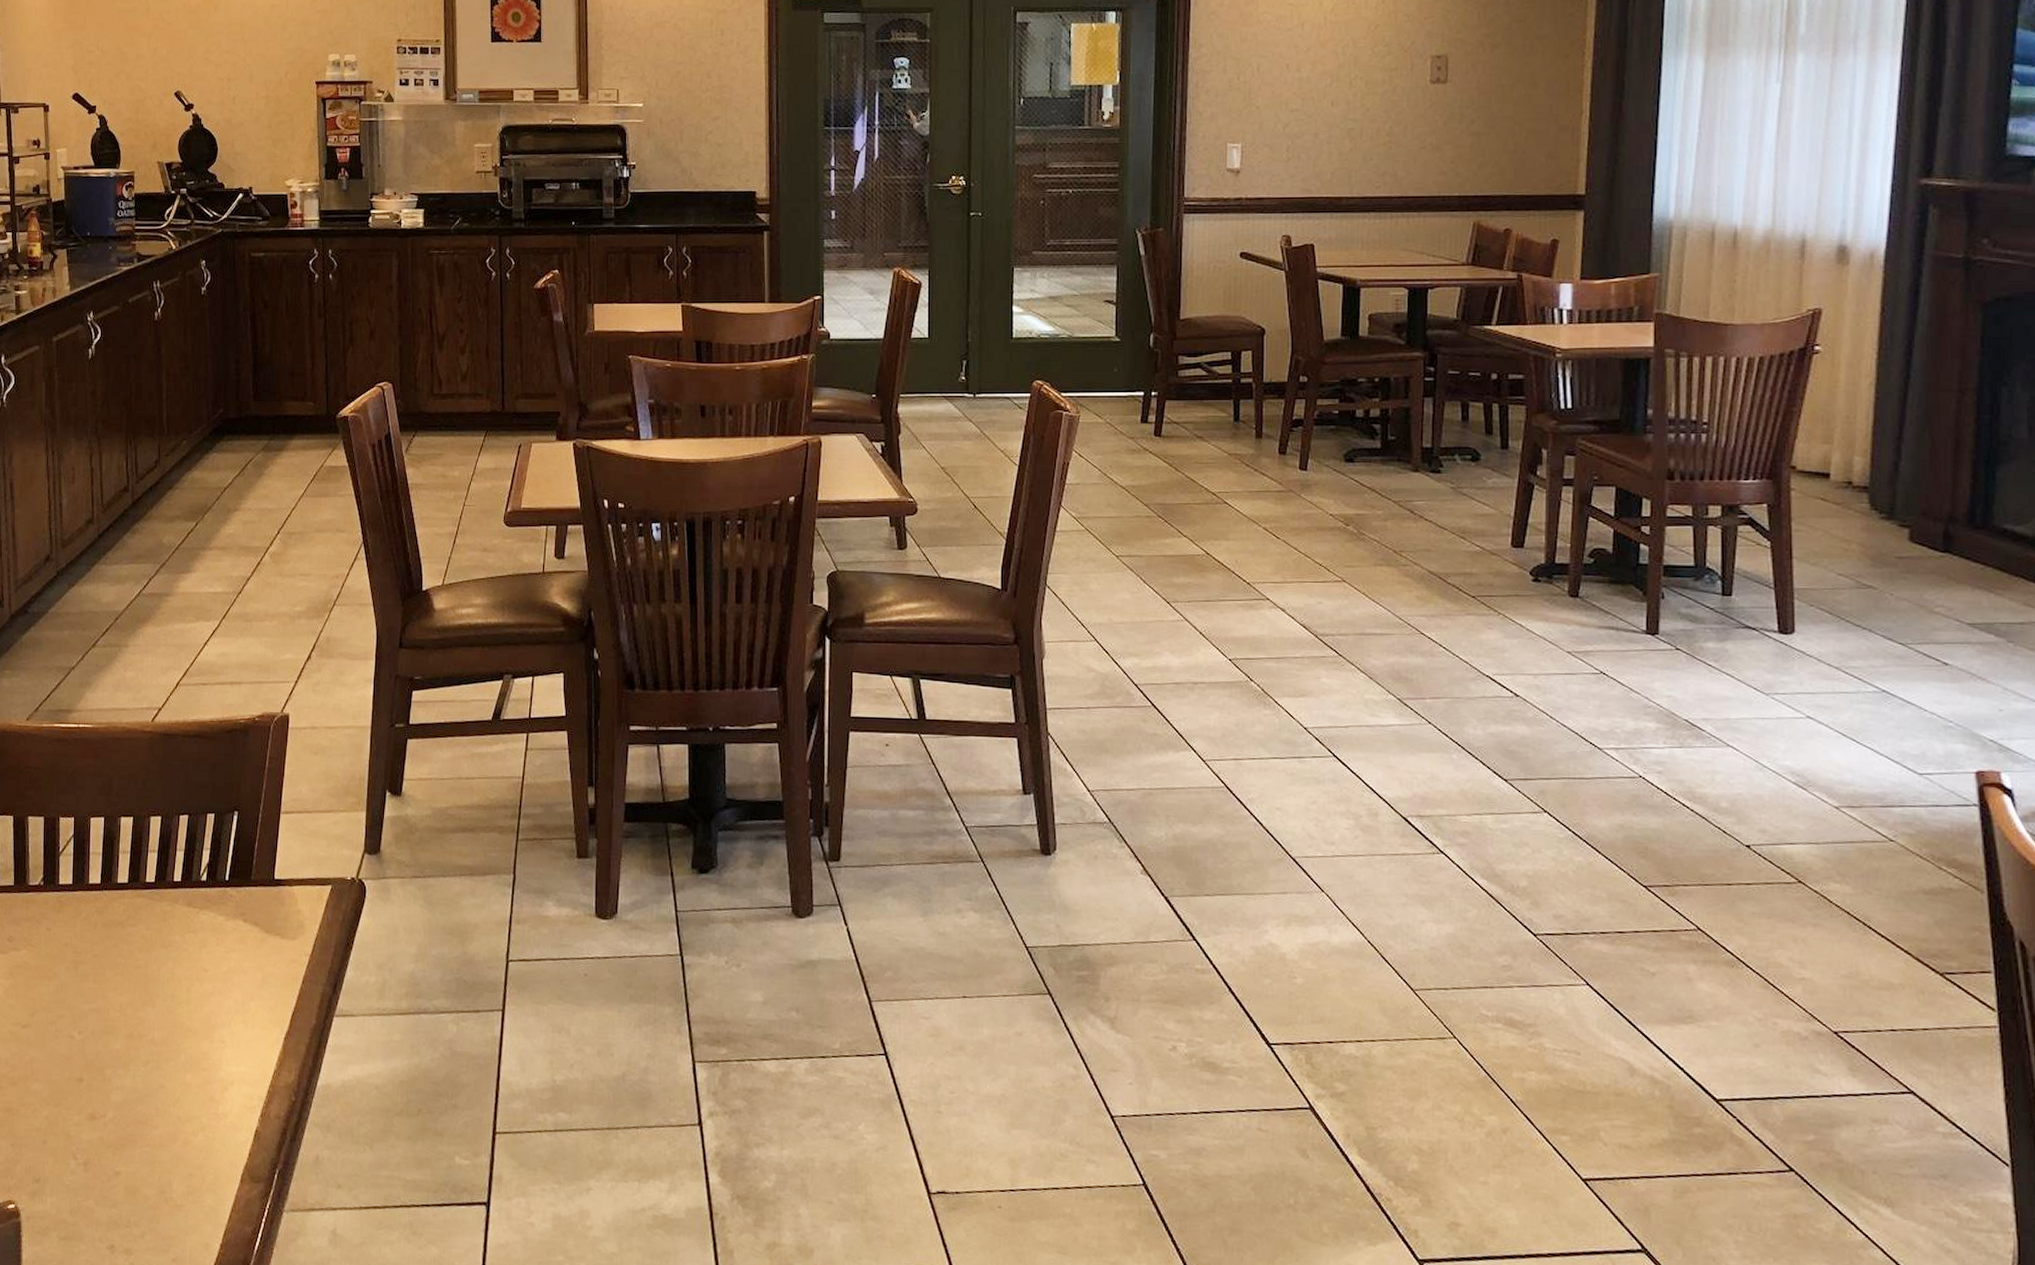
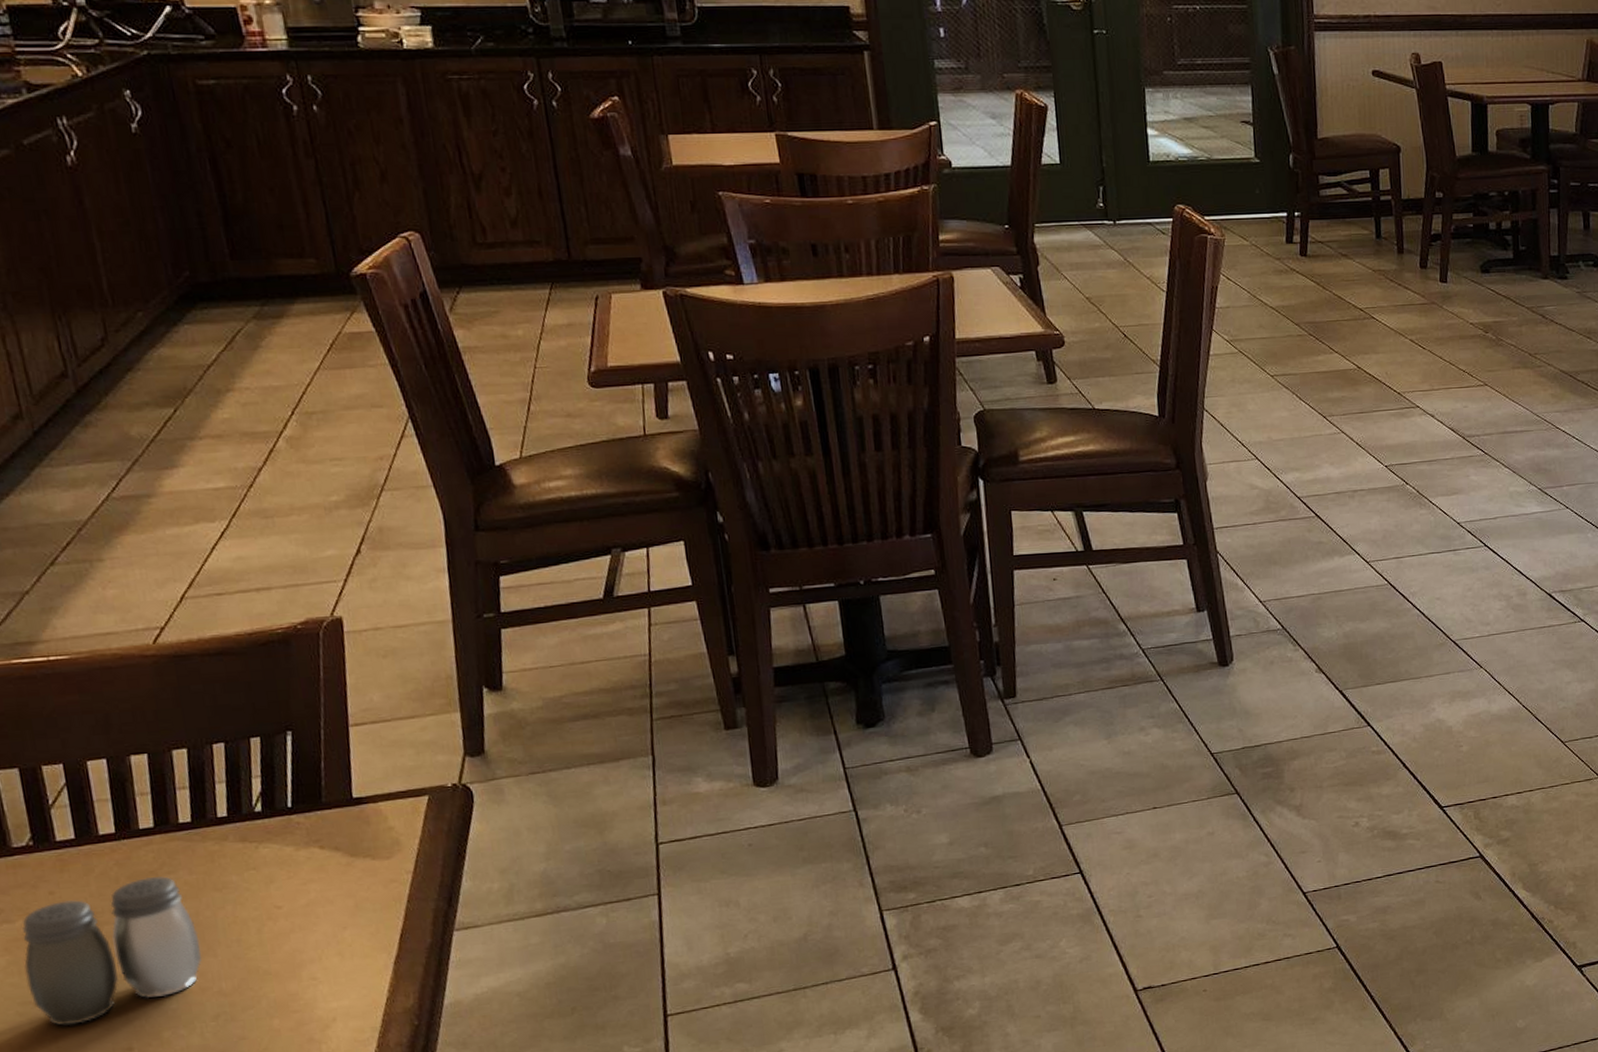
salt and pepper shaker: none [20,927,145,1050] -> present [22,875,202,1026]

